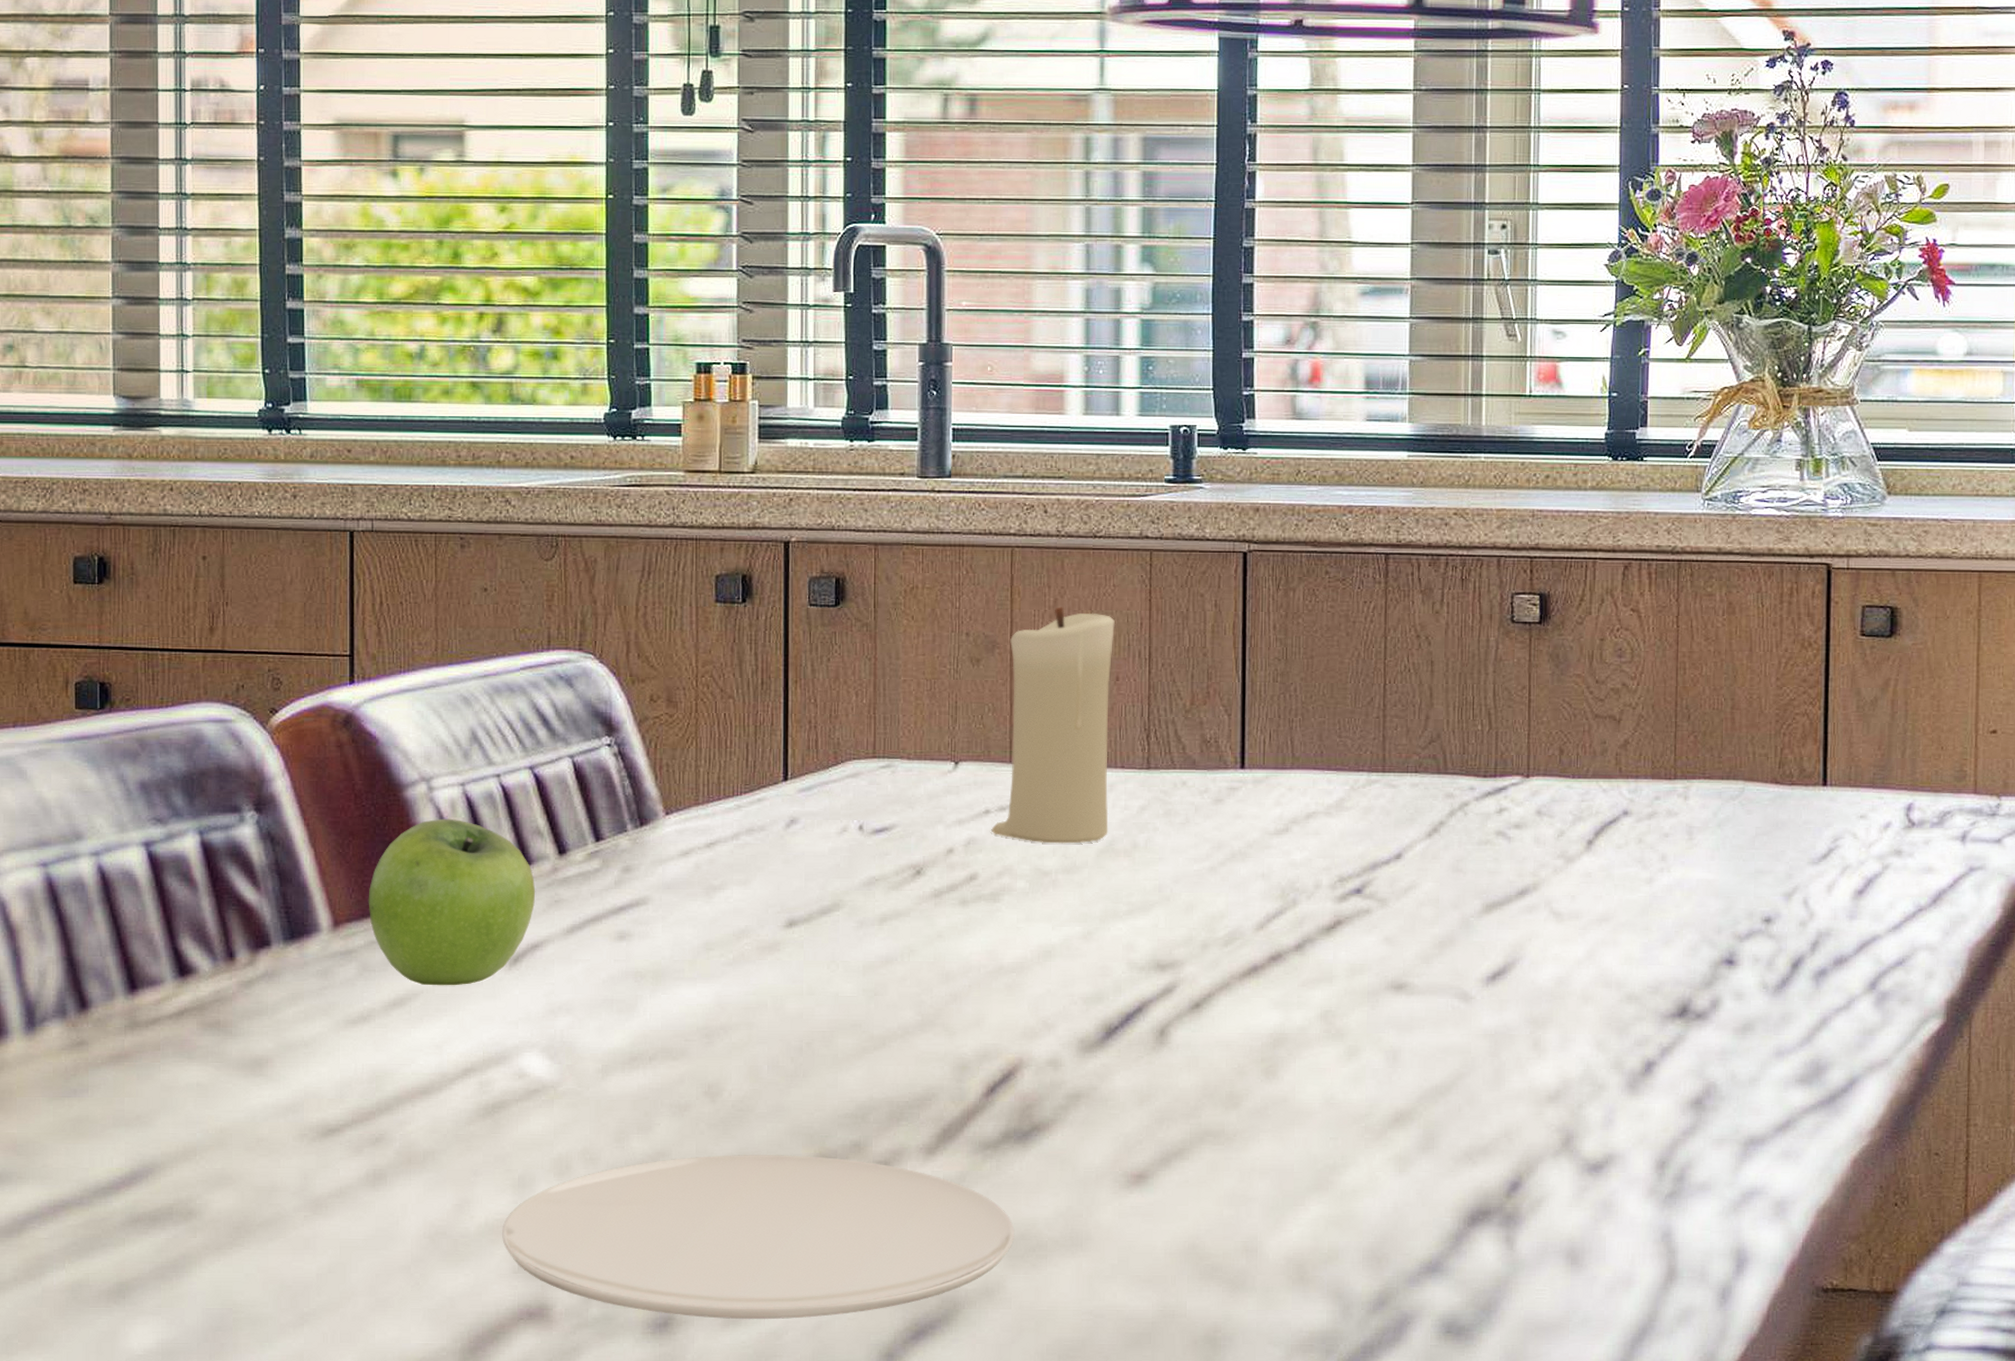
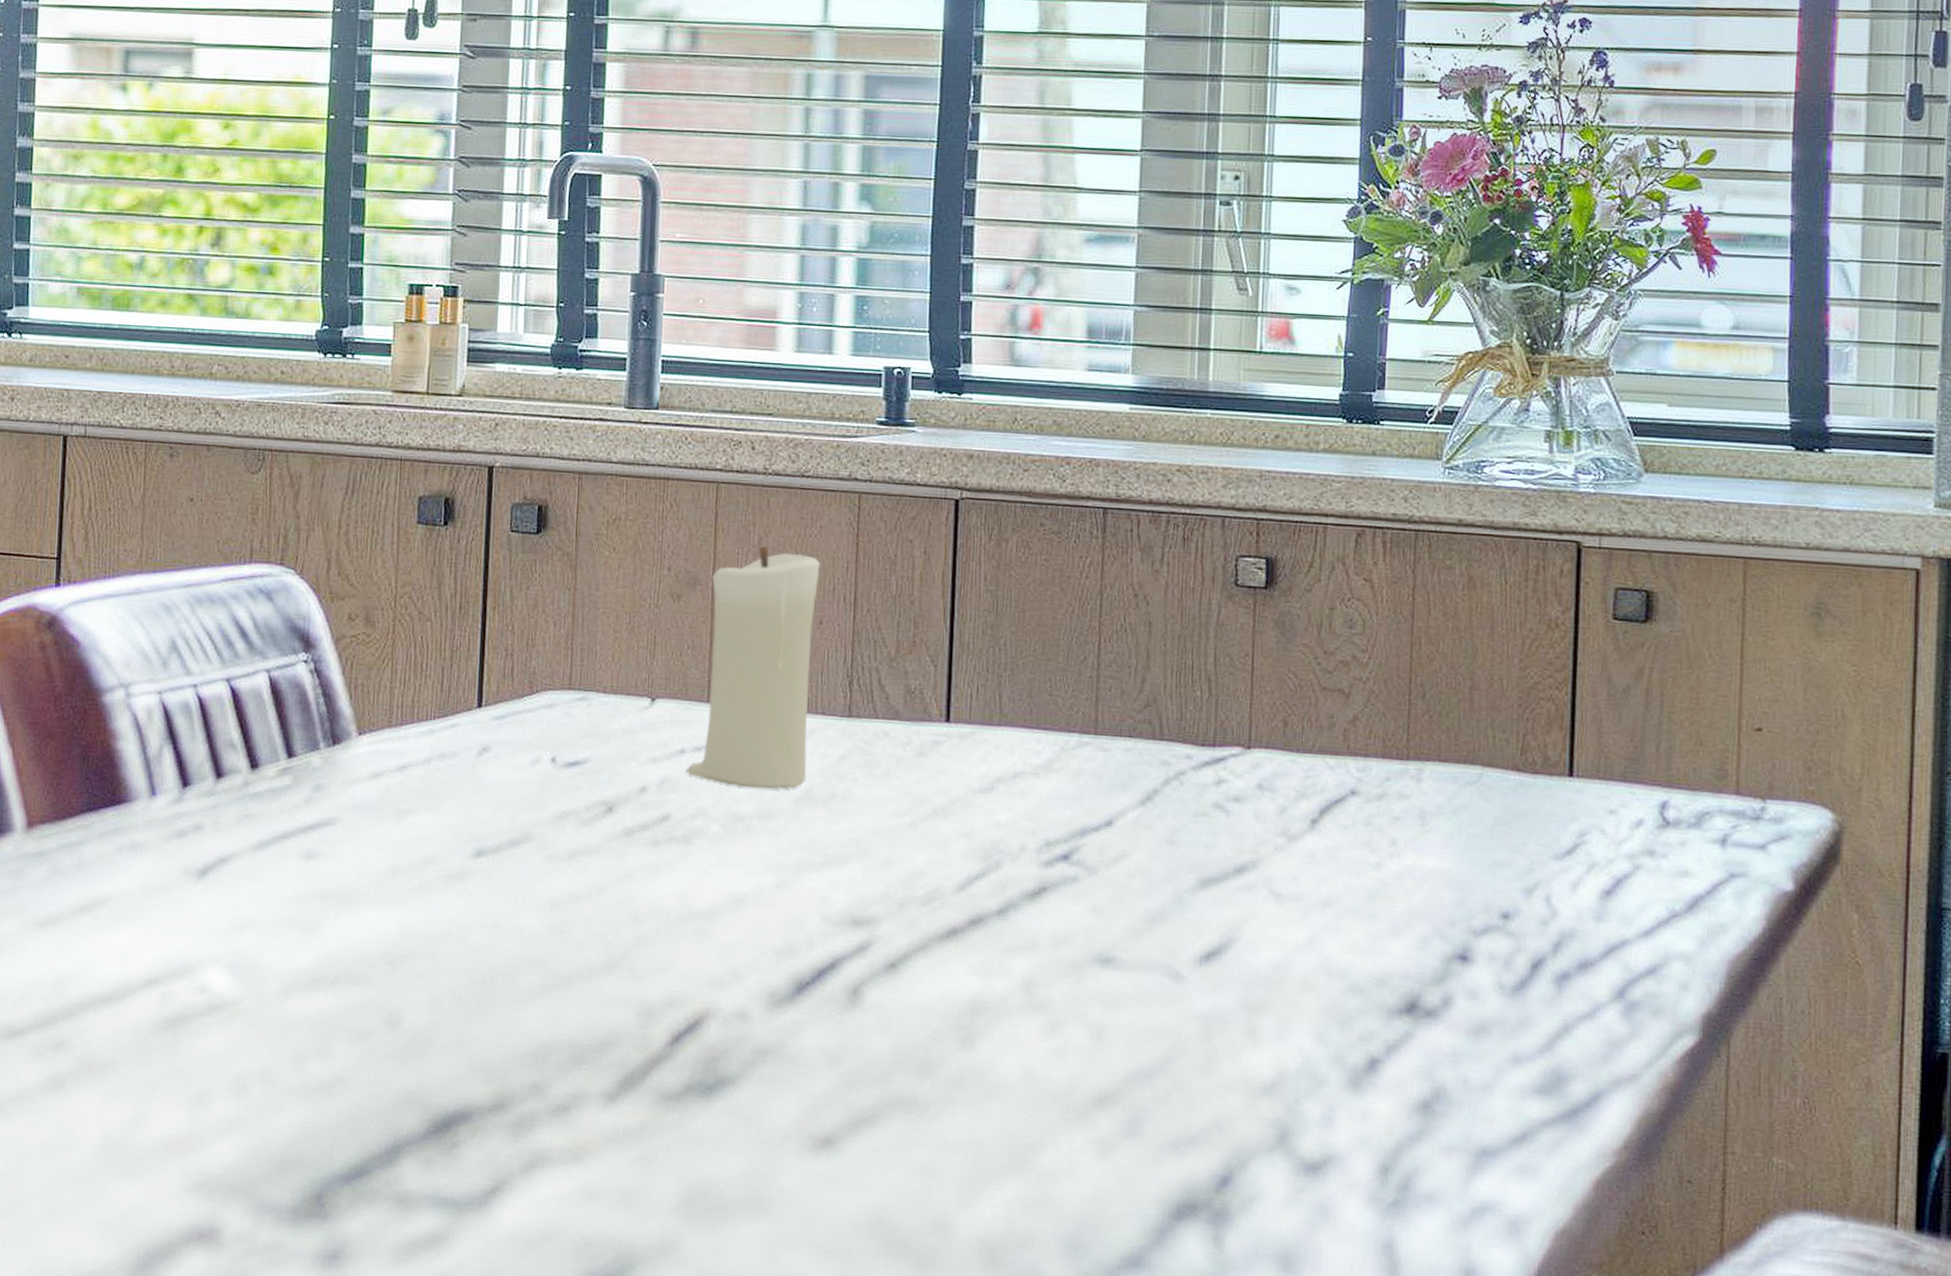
fruit: present [368,818,536,986] -> none [62,725,227,895]
plate: present [502,1155,1015,1319] -> none [176,1086,695,1262]

